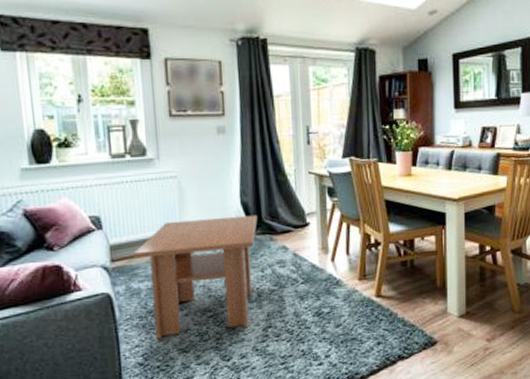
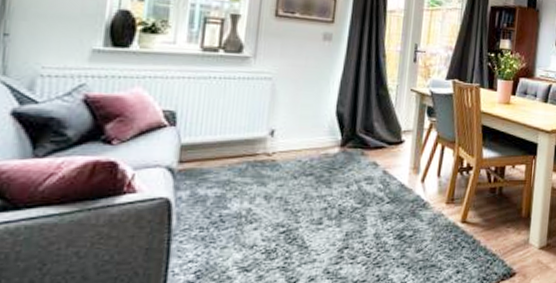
coffee table: present [133,215,258,340] -> none [206,125,351,255]

